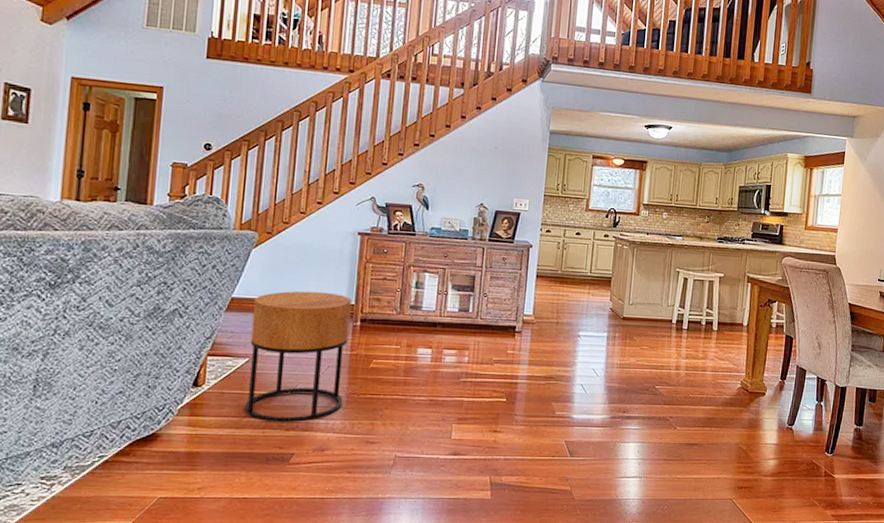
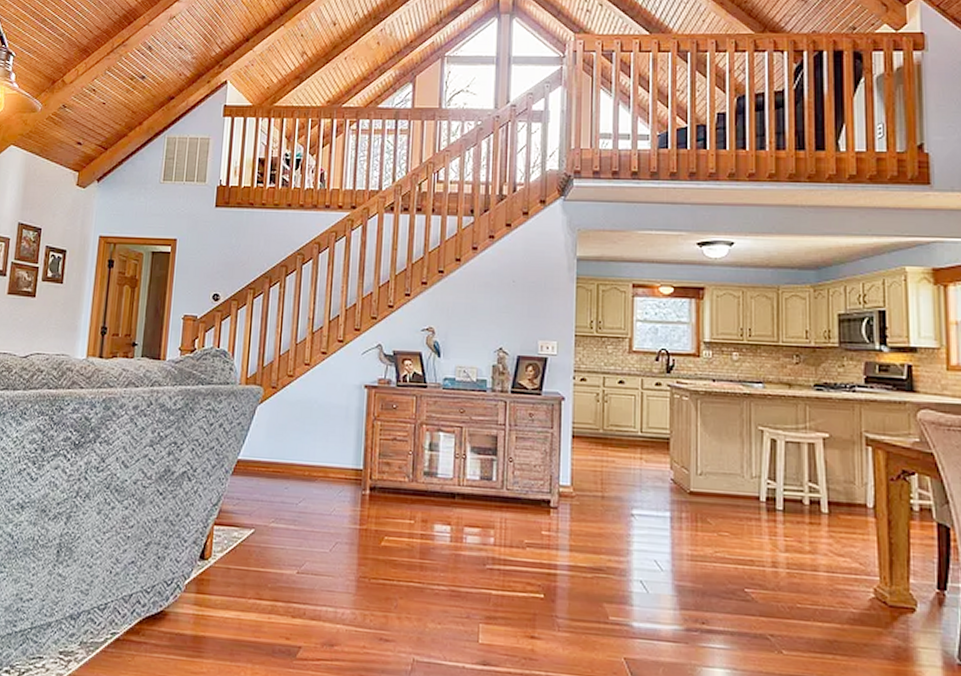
side table: present [244,291,352,423] -> none [250,452,360,609]

